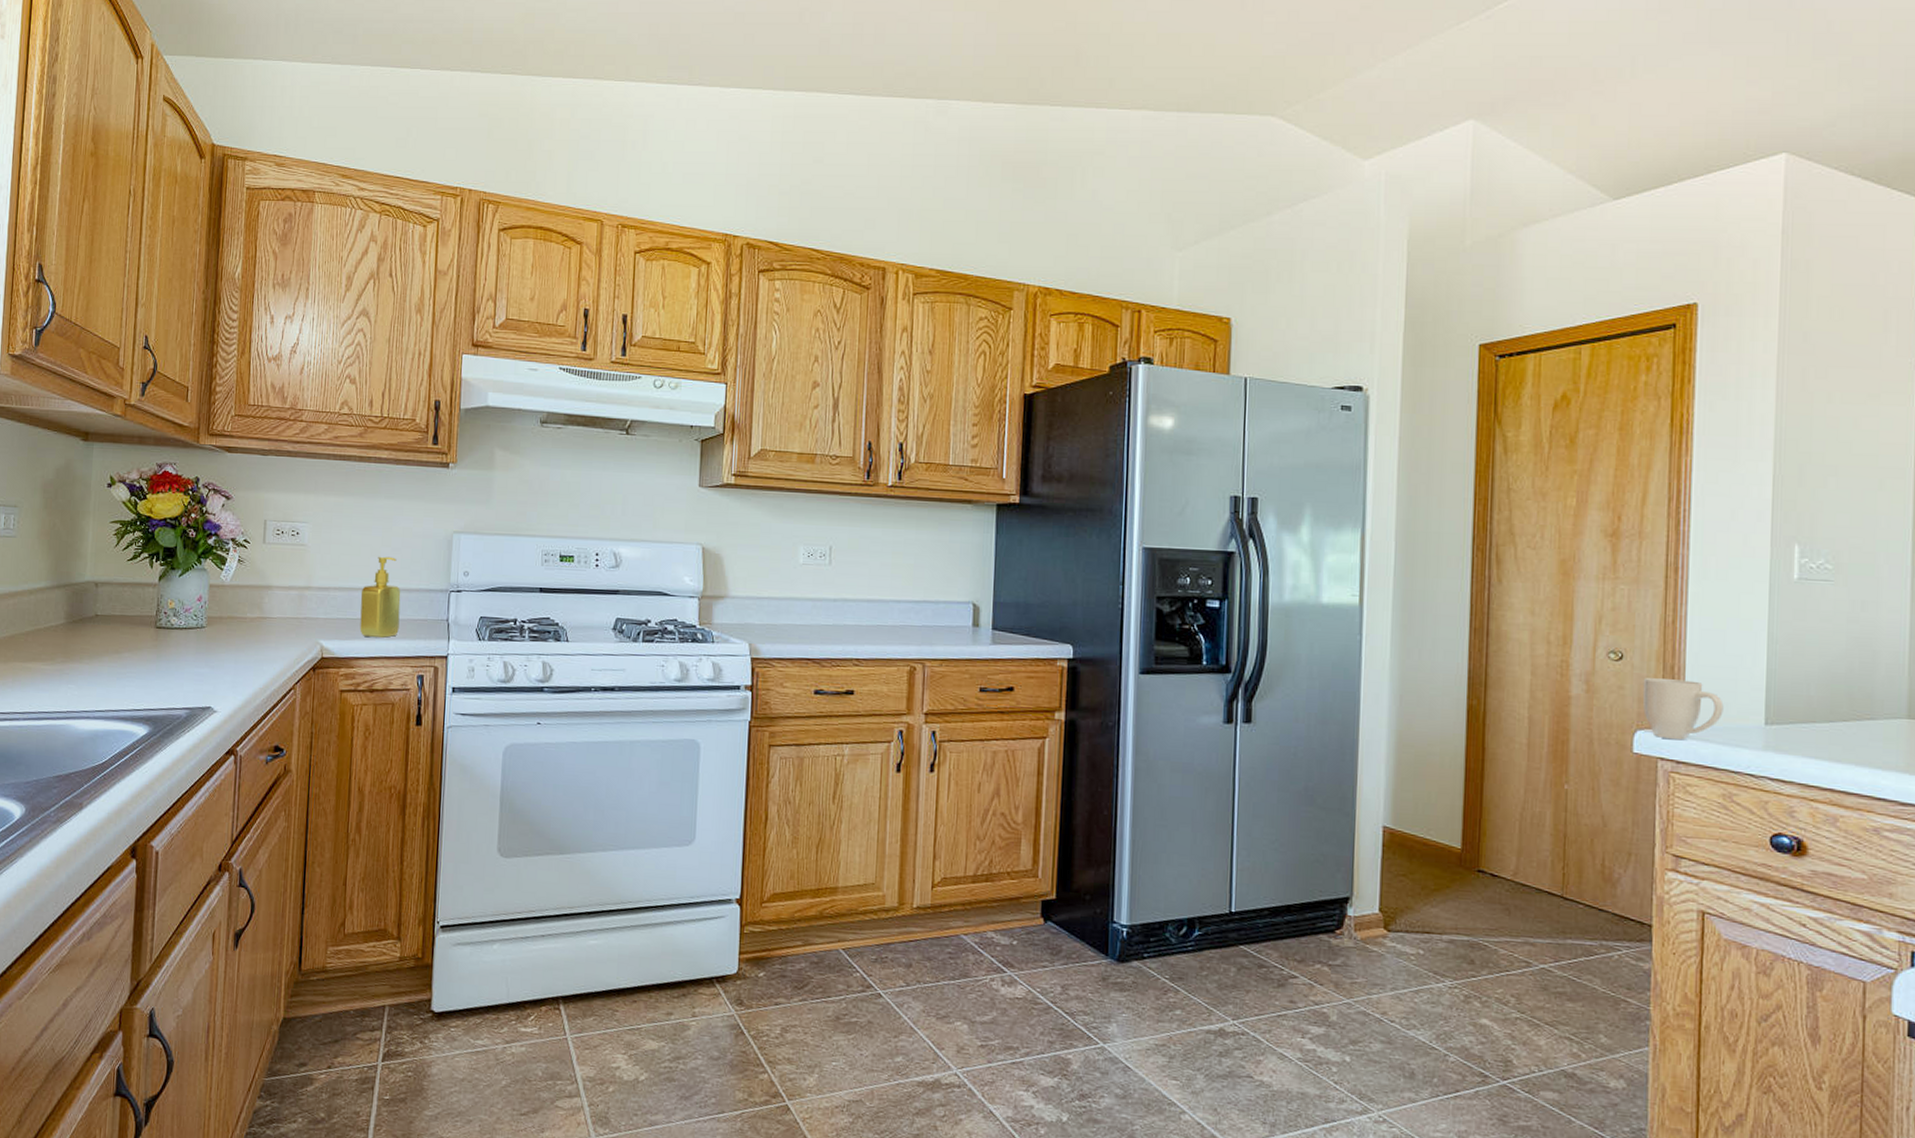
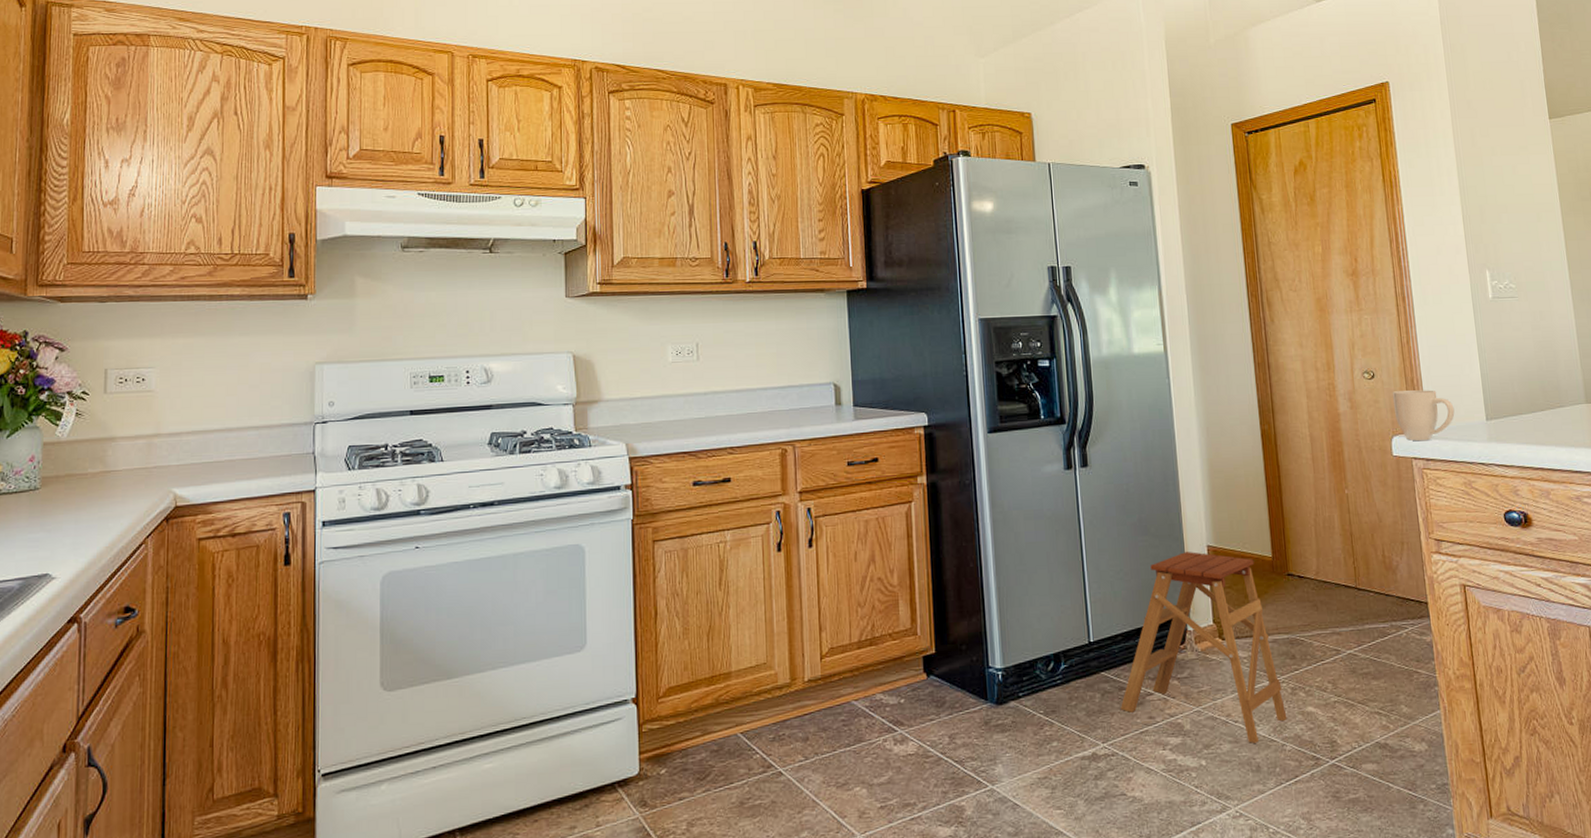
soap dispenser: present [360,556,401,638] -> none [216,394,262,479]
step ladder: none [1258,829,1455,1048] -> present [1121,551,1287,743]

